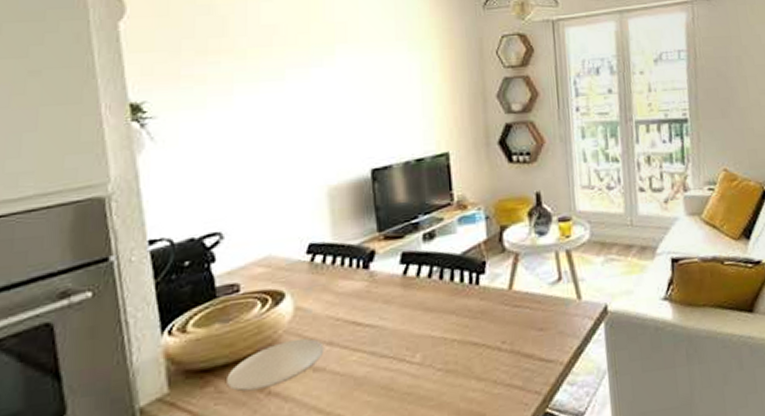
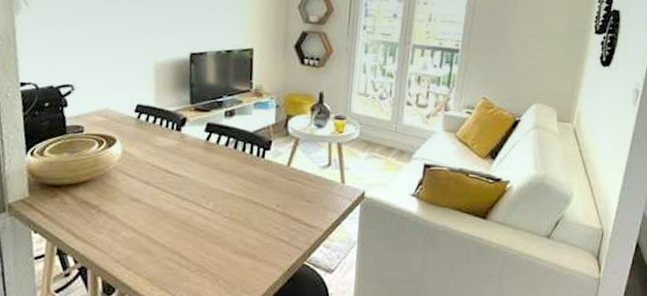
plate: present [227,338,324,392] -> none [70,175,142,207]

